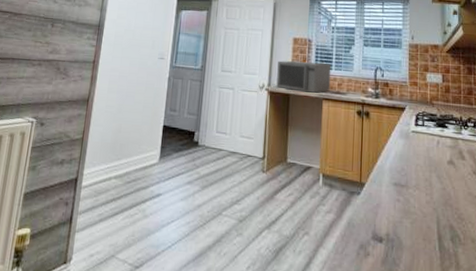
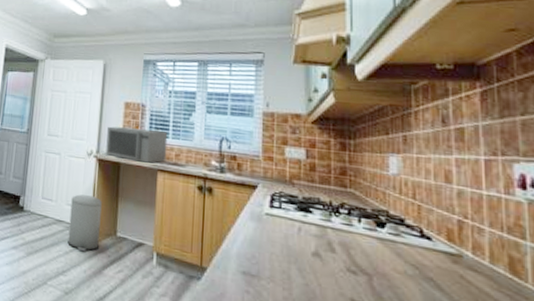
pedal bin: none [241,126,273,179] -> present [68,194,102,252]

